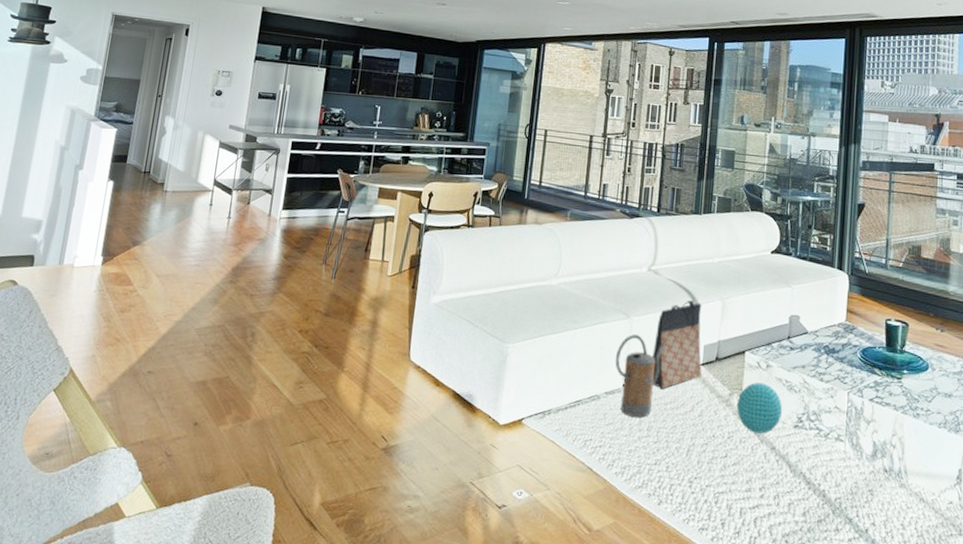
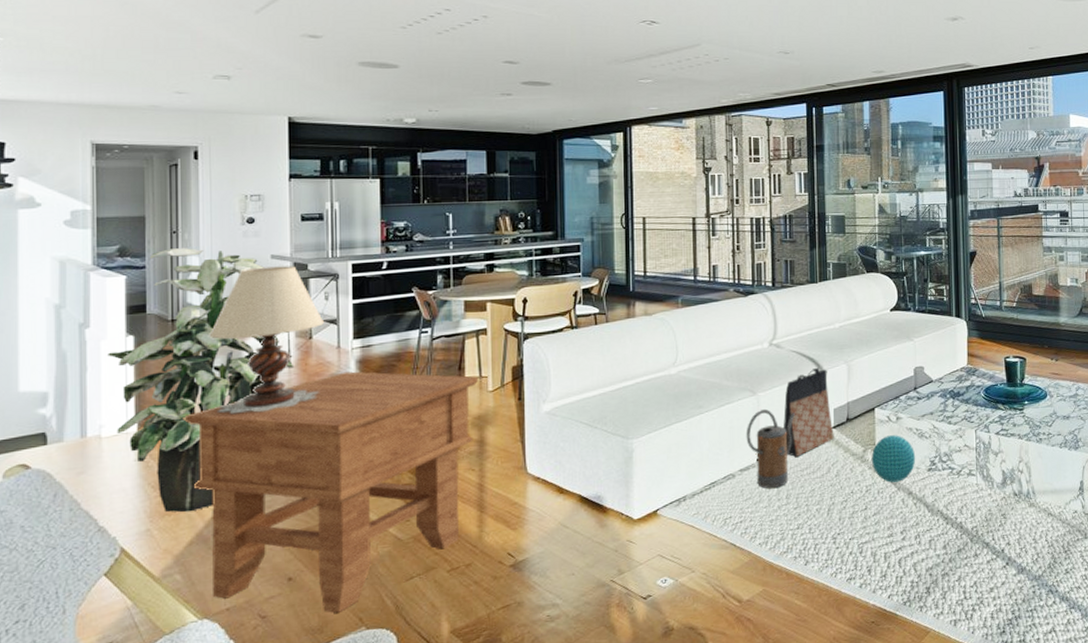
indoor plant: none [86,110,232,346] -> present [108,248,295,513]
side table: none [133,238,381,466] -> present [184,371,479,614]
table lamp: none [165,134,262,264] -> present [209,266,325,413]

